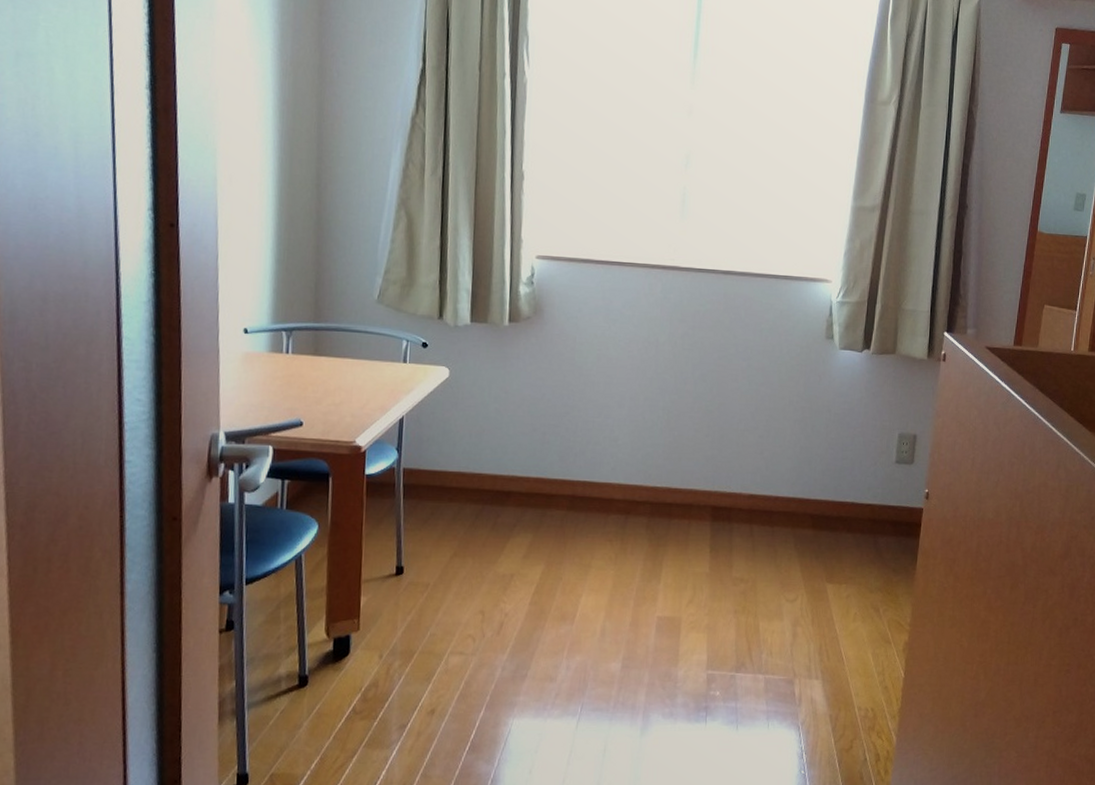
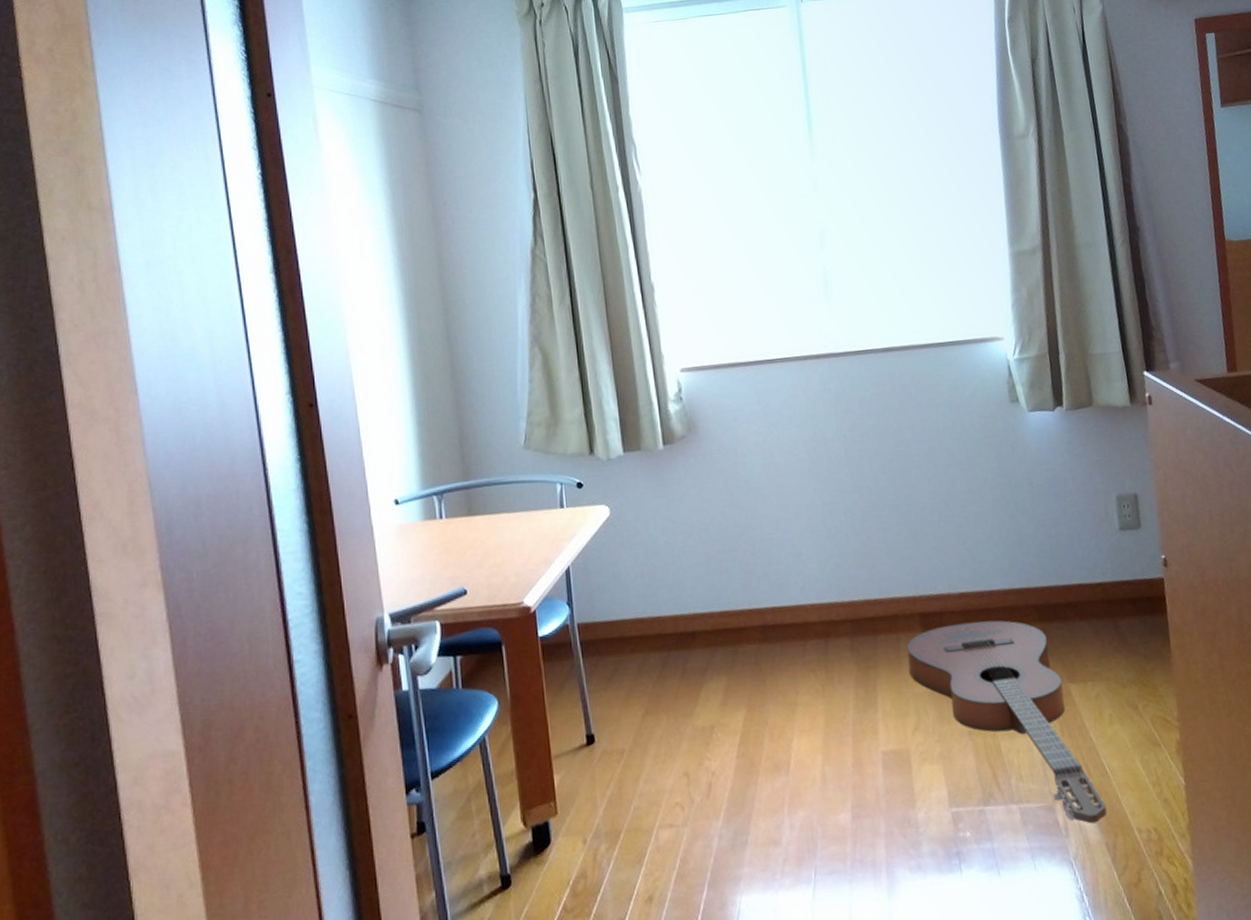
guitar: none [694,519,836,698] -> present [906,620,1107,824]

